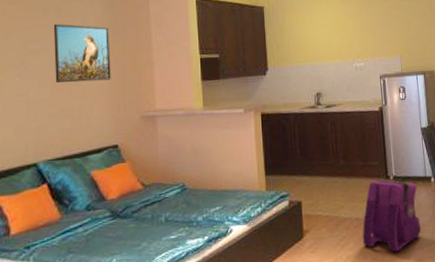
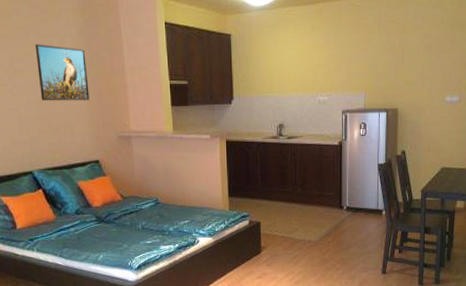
backpack: present [362,180,422,252] -> none [313,209,369,272]

